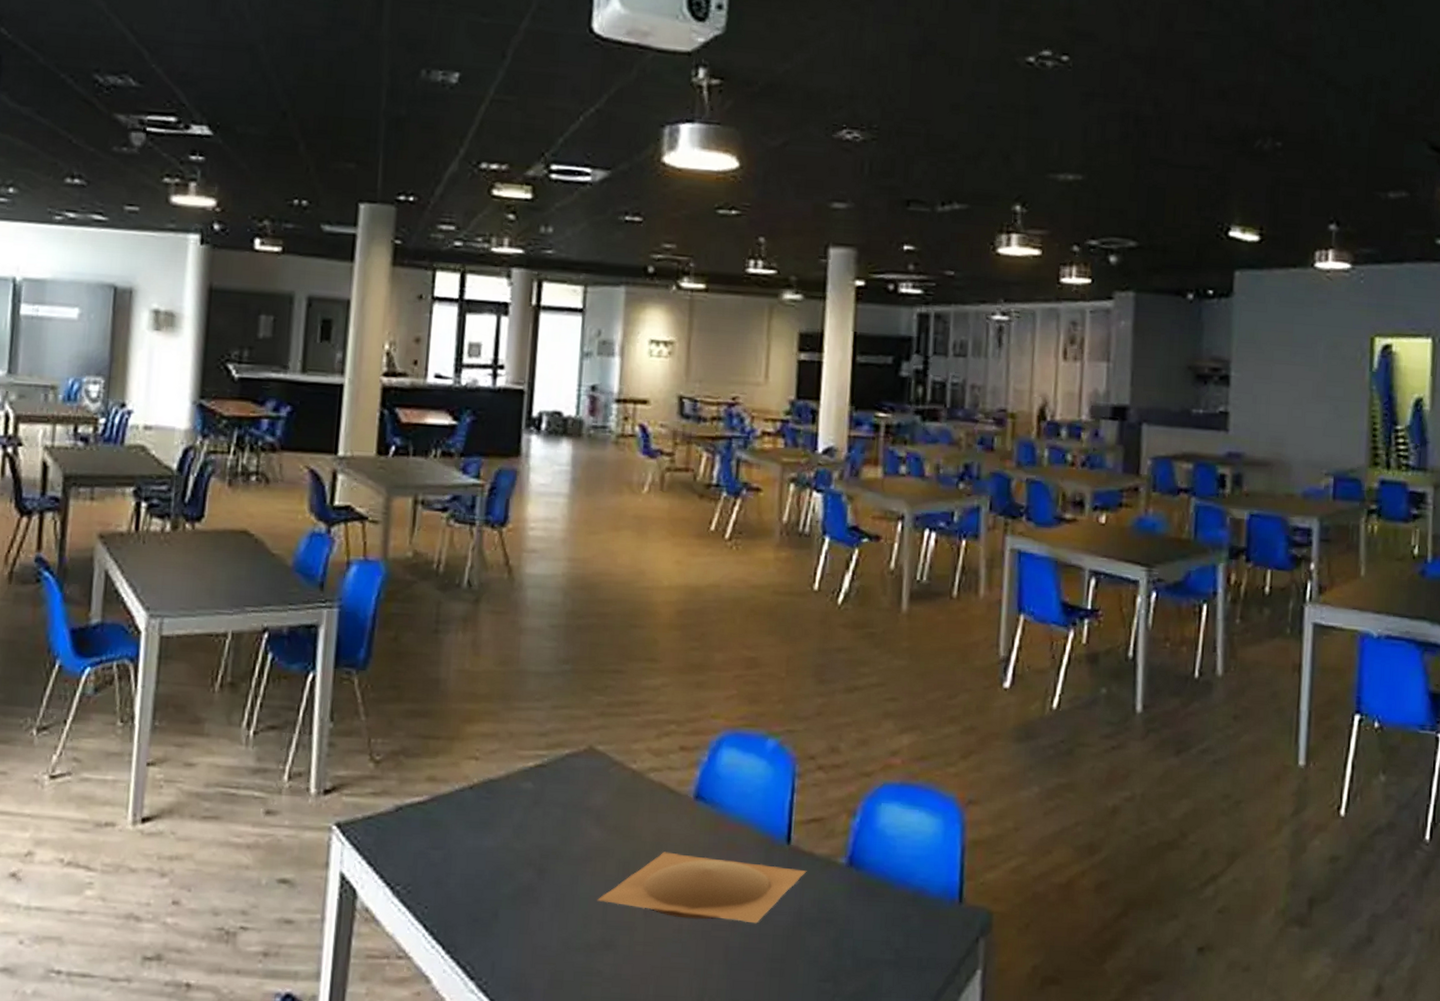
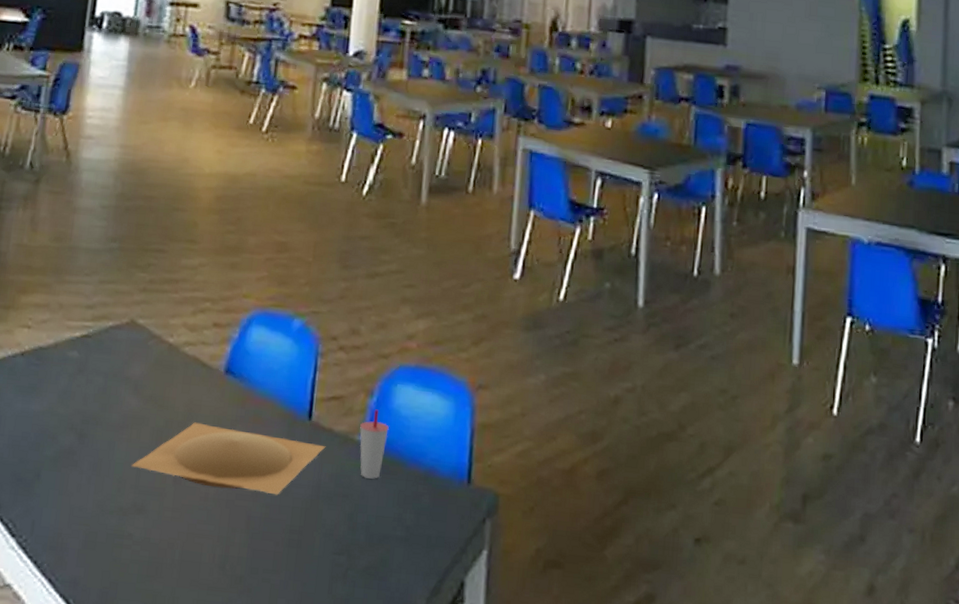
cup: none [842,830,874,902] -> present [359,409,389,479]

